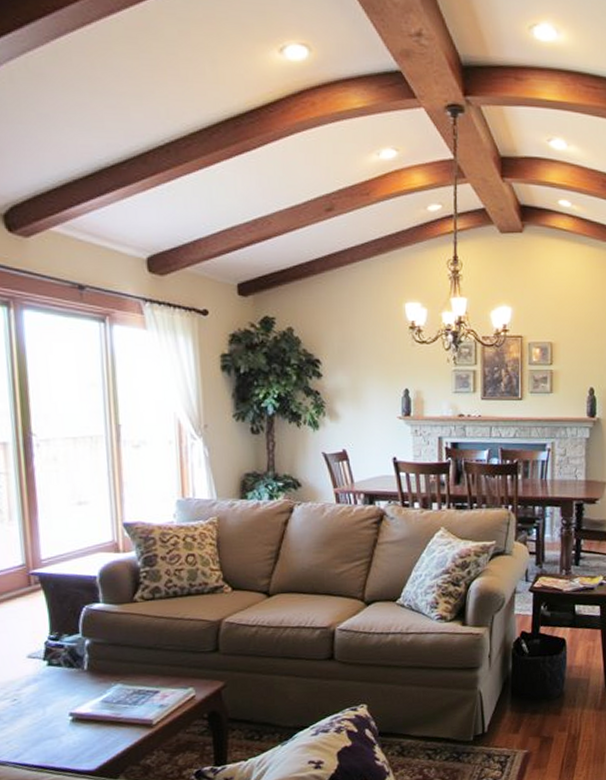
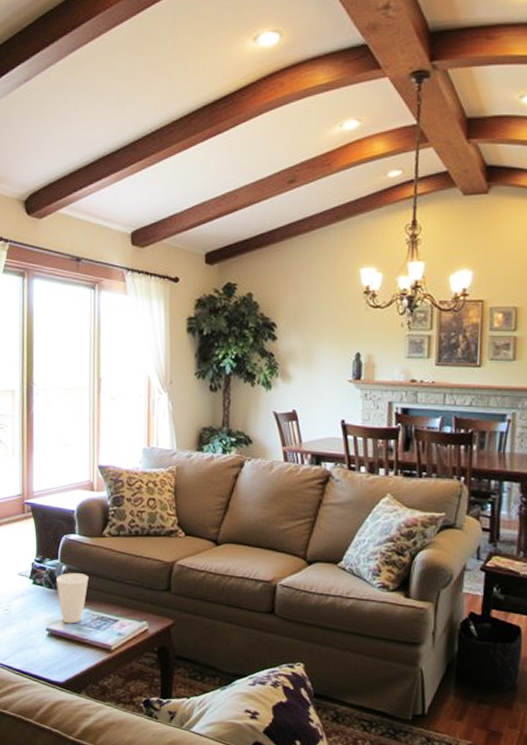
cup: none [77,646,120,704] -> present [55,573,89,624]

